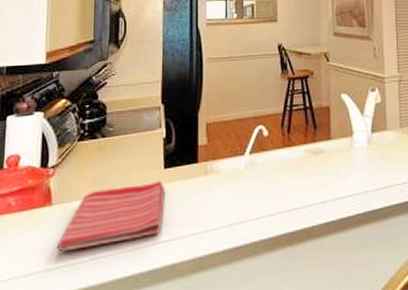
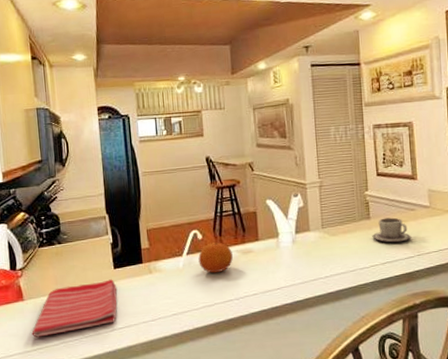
fruit: none [262,140,301,177] -> present [198,242,233,274]

